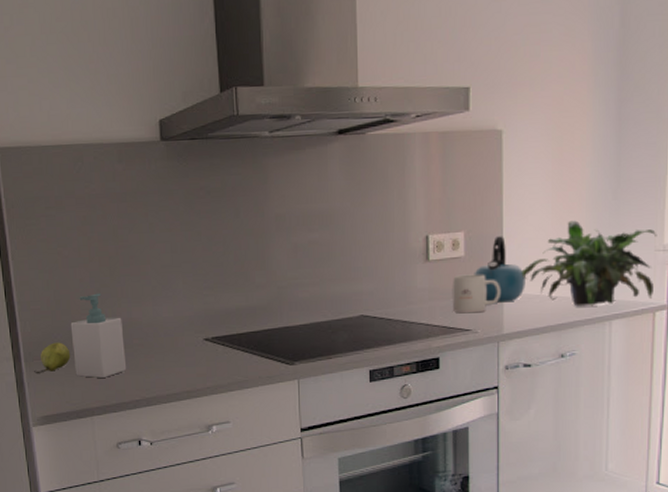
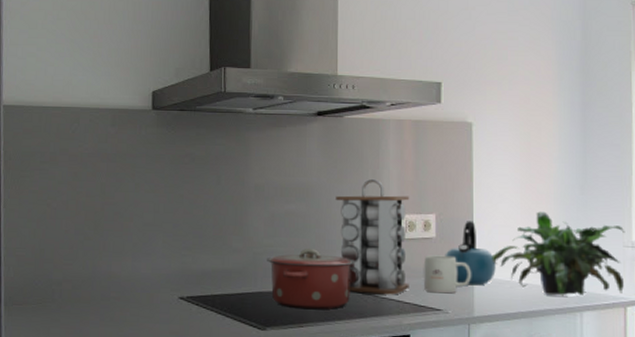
fruit: present [34,342,71,373] -> none [12,289,49,318]
soap bottle: present [70,293,127,379] -> none [51,245,102,329]
casserole: none [292,278,383,341] -> present [267,249,356,310]
spice rack: none [360,200,438,320] -> present [336,179,410,295]

